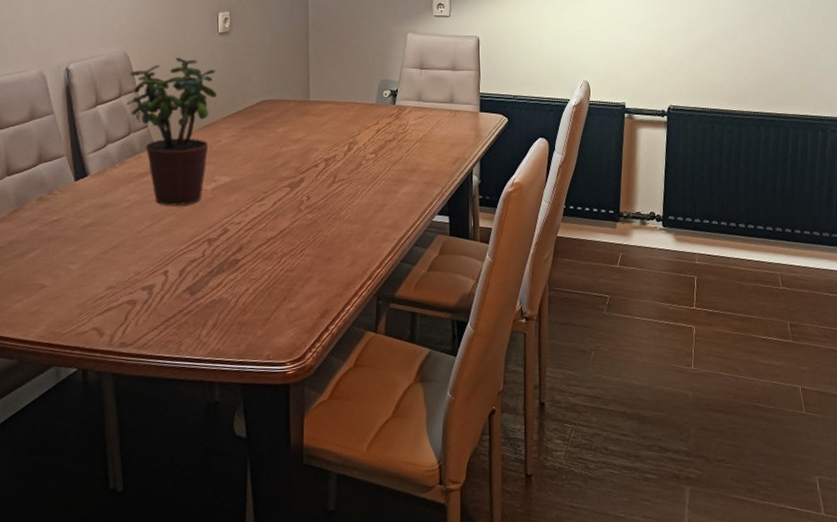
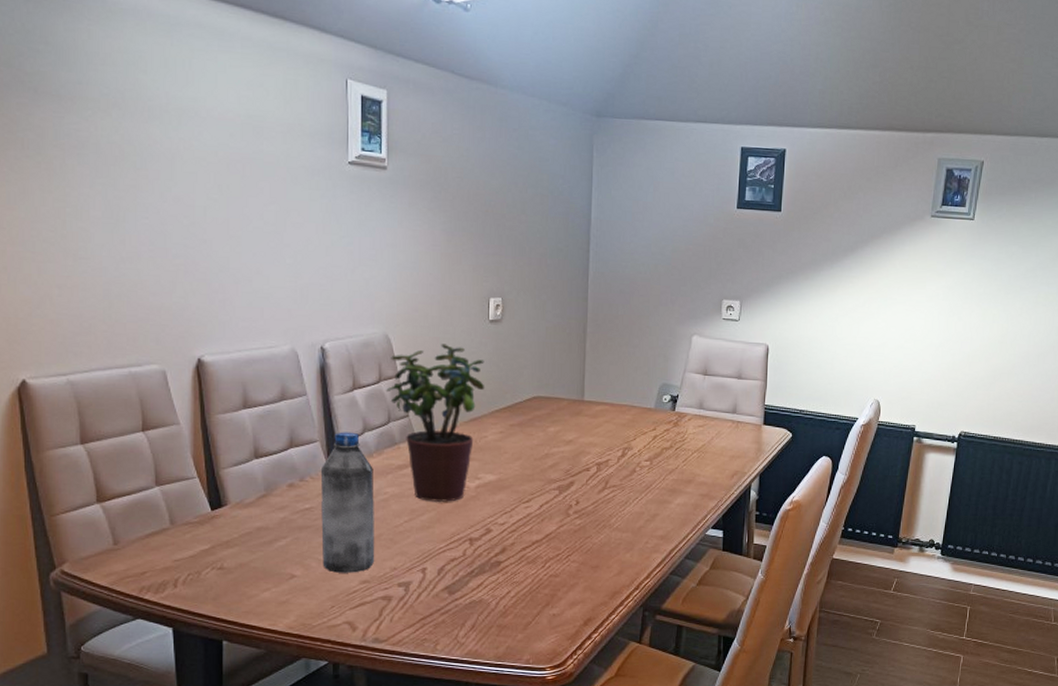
water bottle: none [67,145,120,281] -> present [320,431,375,573]

